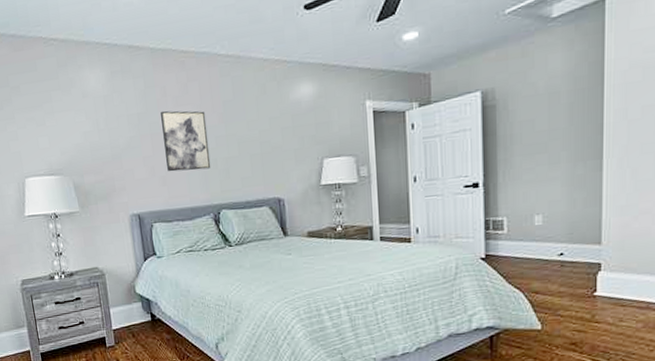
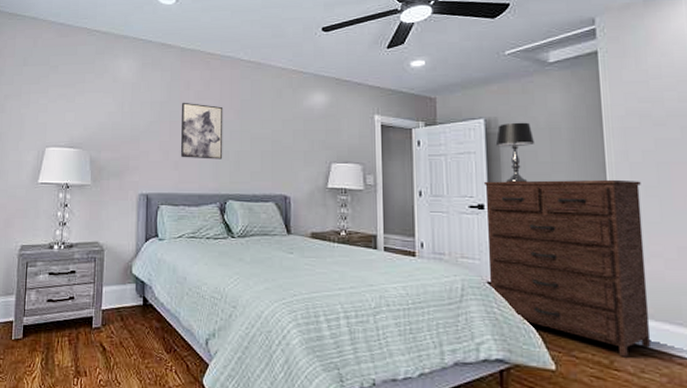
dresser: none [478,139,637,310] -> present [483,179,652,358]
table lamp: none [492,89,533,157] -> present [495,122,535,183]

